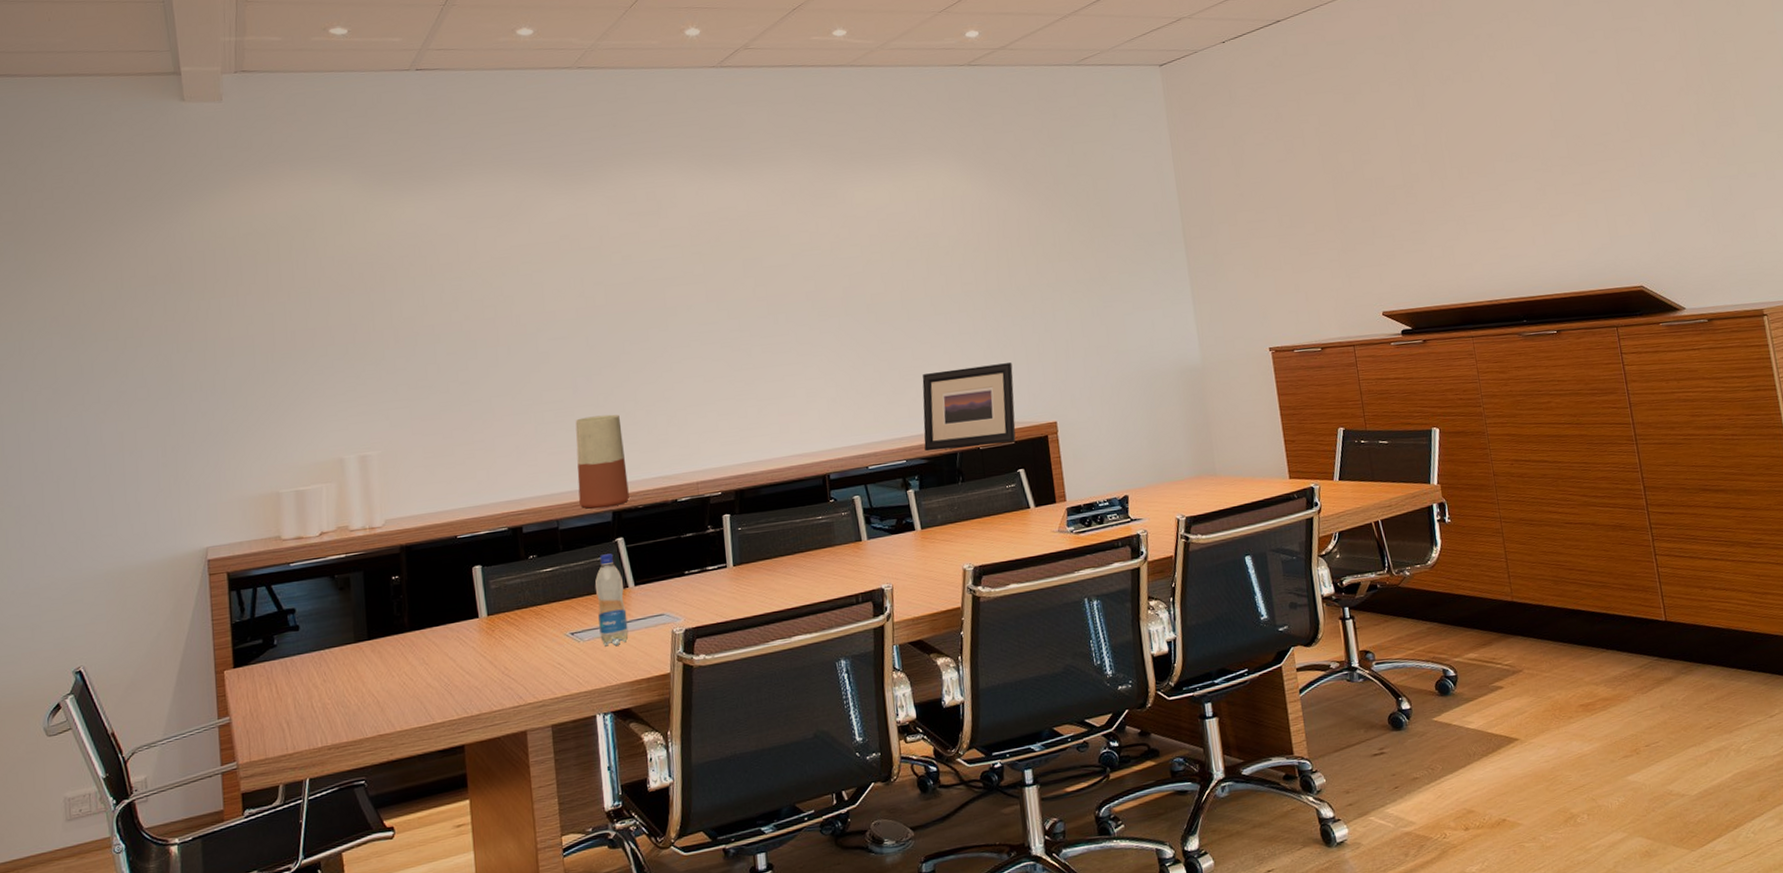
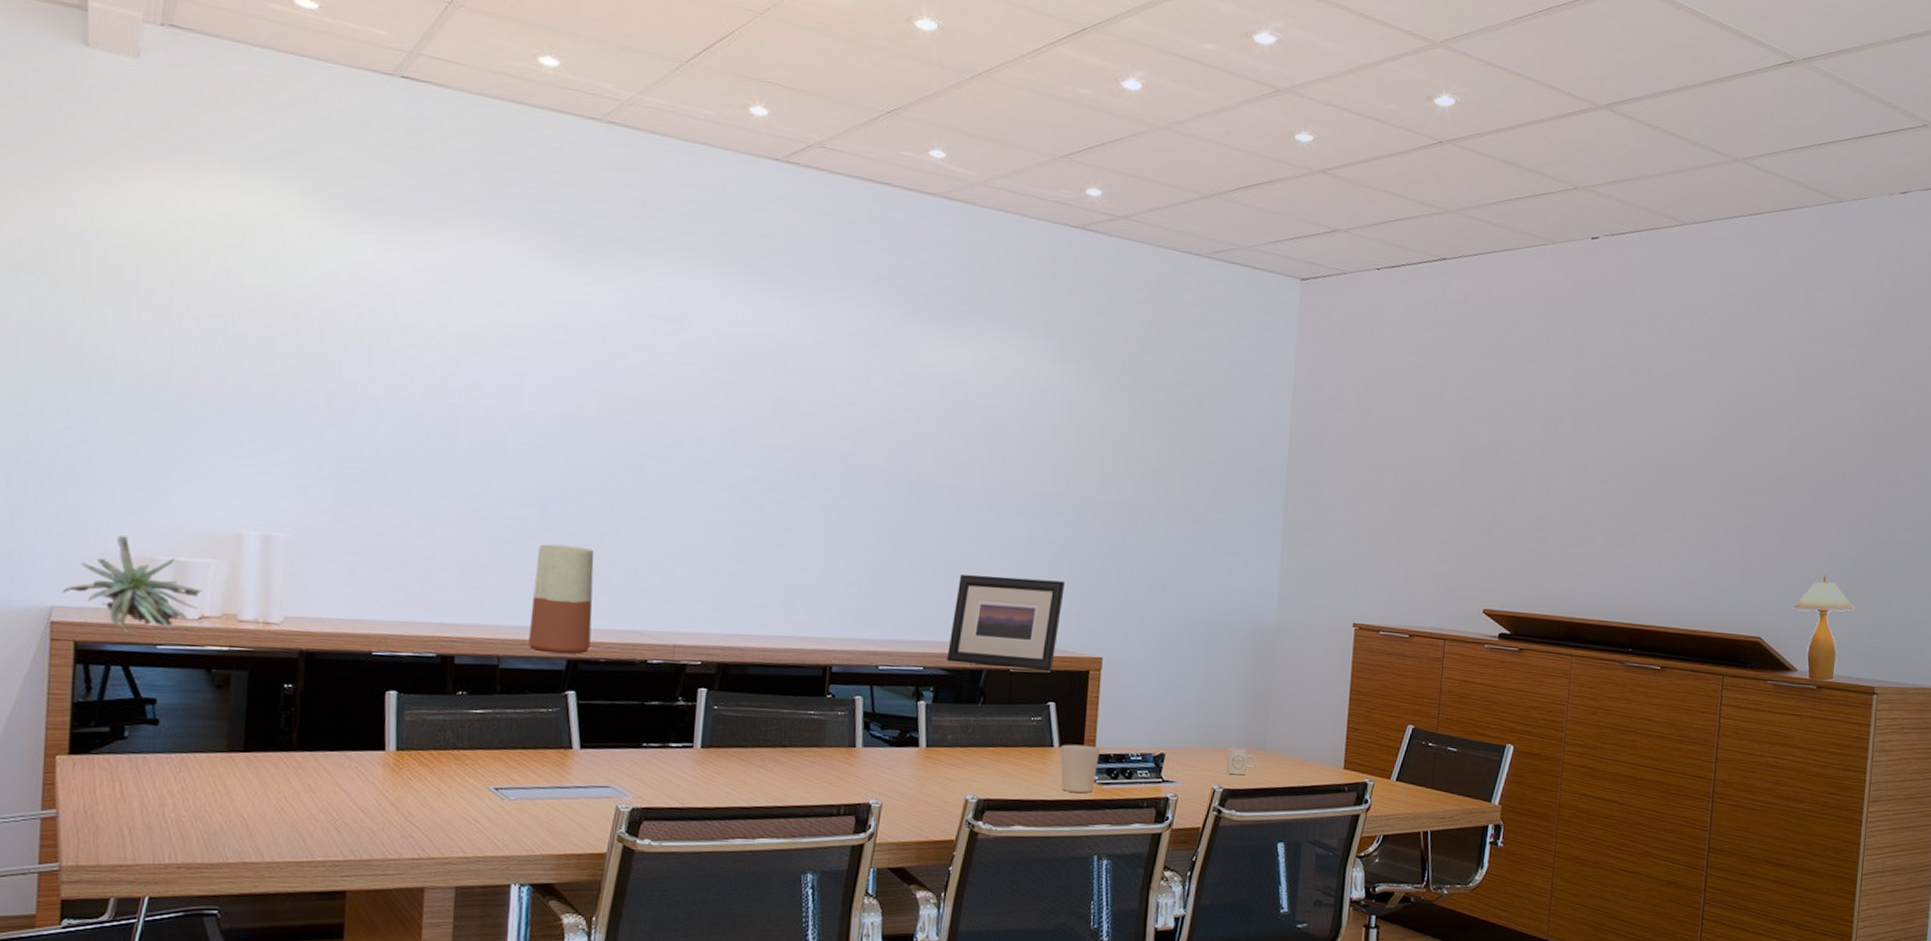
plant: none [213,478,319,559] -> present [62,536,202,634]
bottle: present [594,553,629,647] -> none [529,706,567,811]
dixie cup: none [1036,500,1072,546] -> present [1060,744,1100,794]
mug: none [1182,476,1211,503] -> present [1226,746,1257,776]
table lamp: none [1666,218,1724,315] -> present [1793,575,1854,681]

